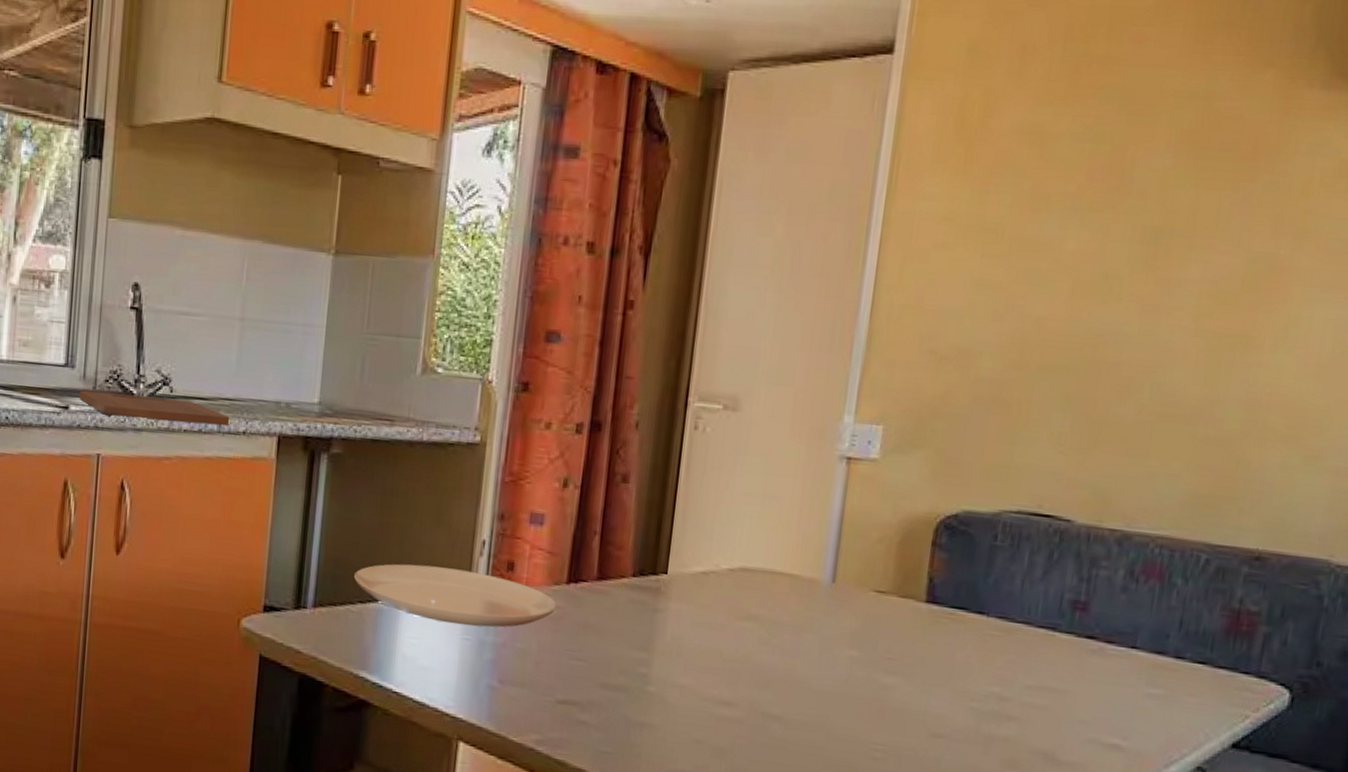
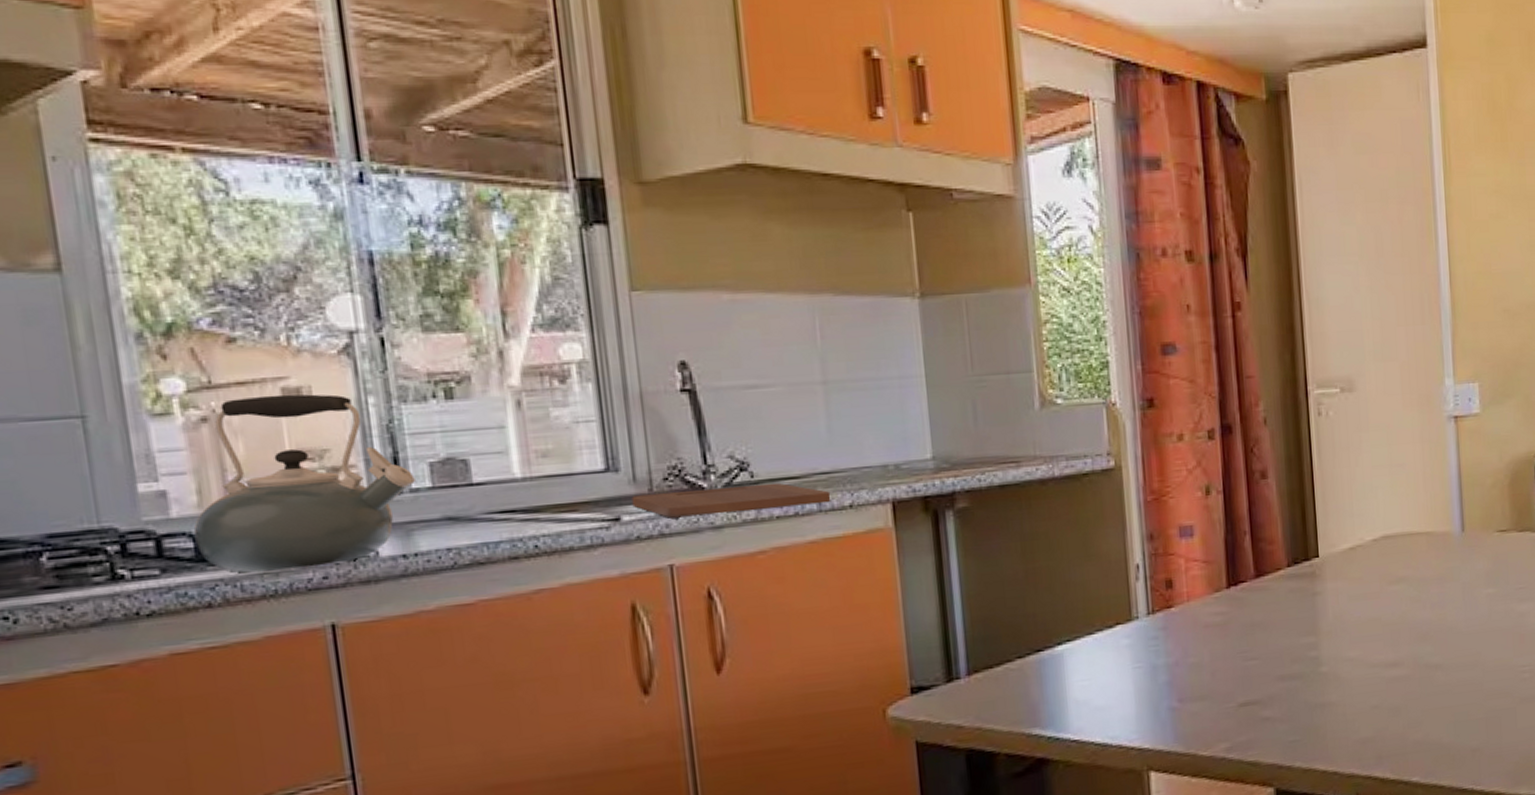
plate: present [353,564,557,627] -> none [1006,597,1222,658]

